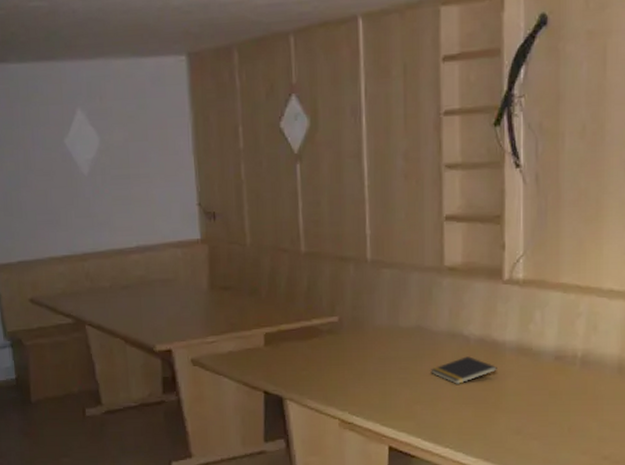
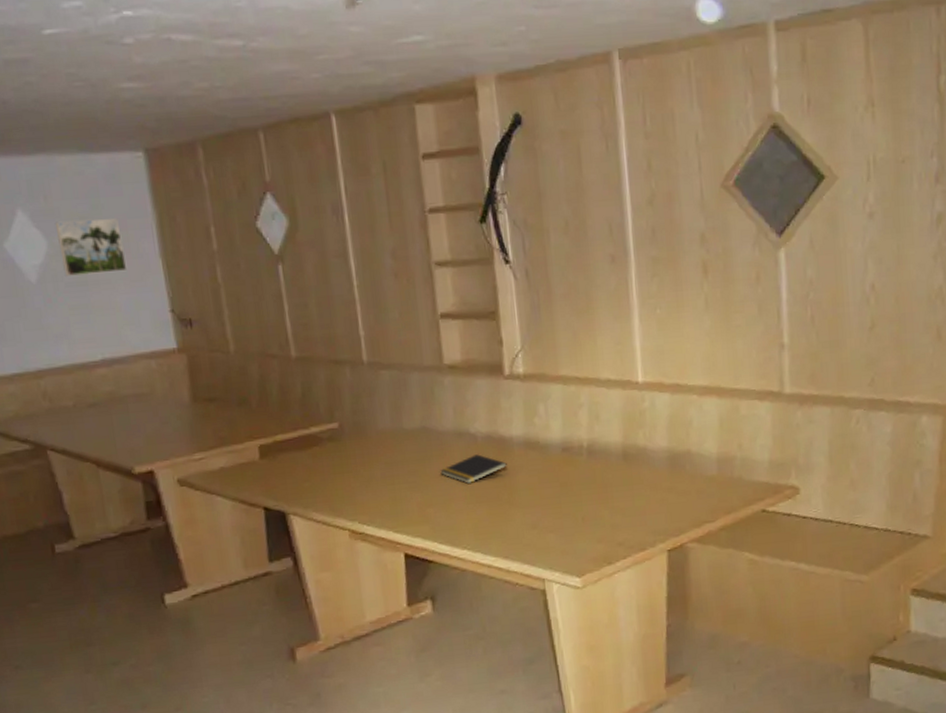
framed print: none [107,118,164,170] -> present [54,219,128,276]

